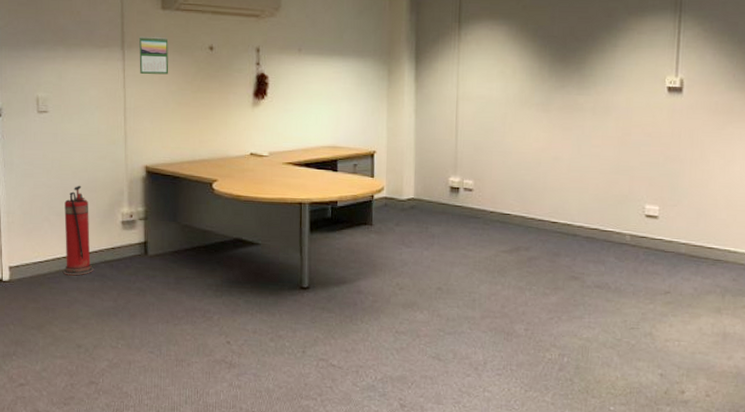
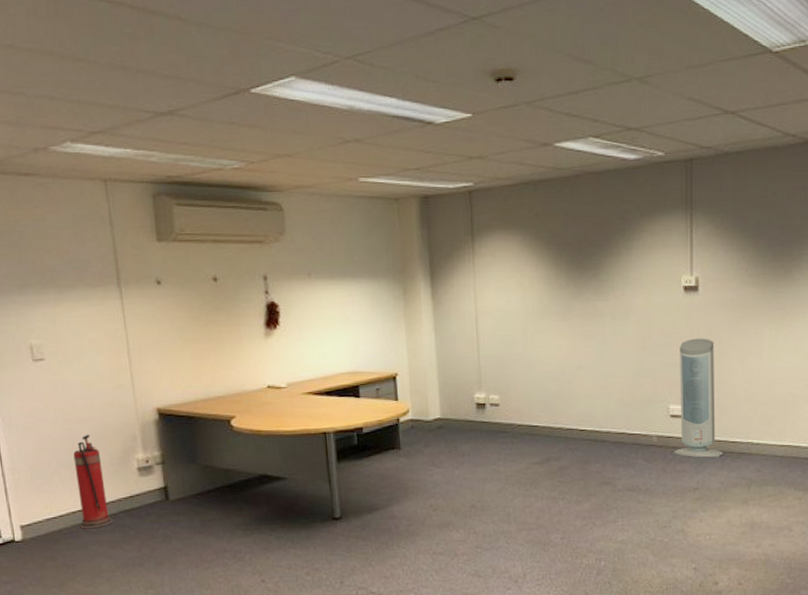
calendar: present [138,36,169,75] -> none [135,270,172,311]
air purifier: none [646,139,699,262] -> present [673,338,724,458]

